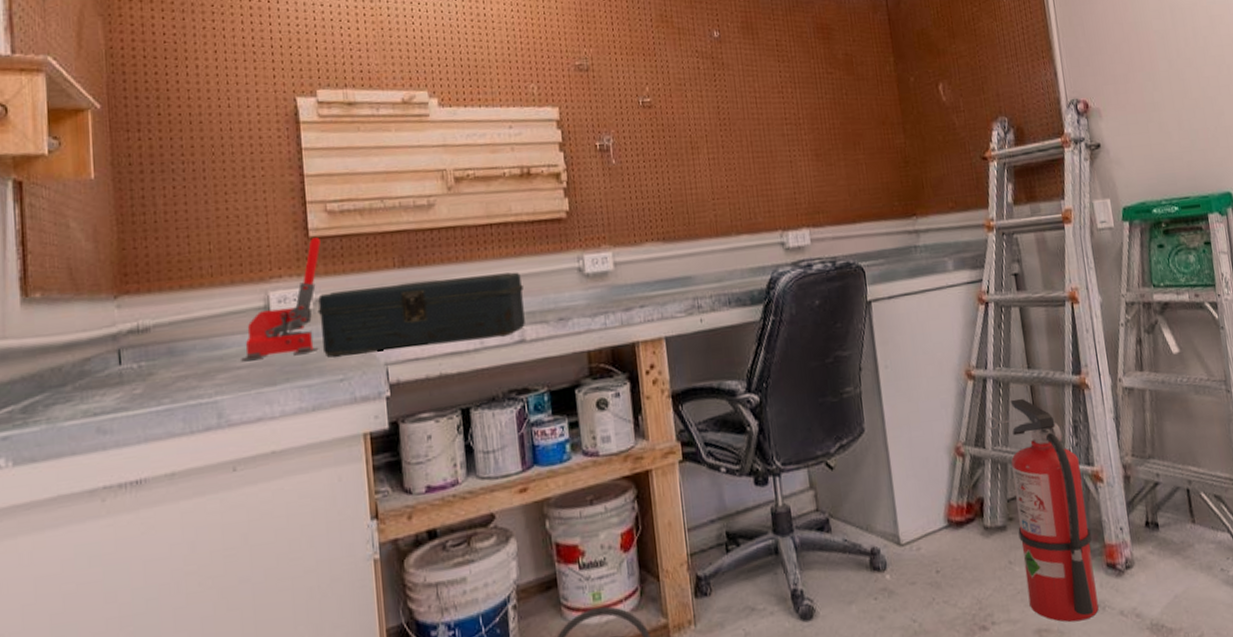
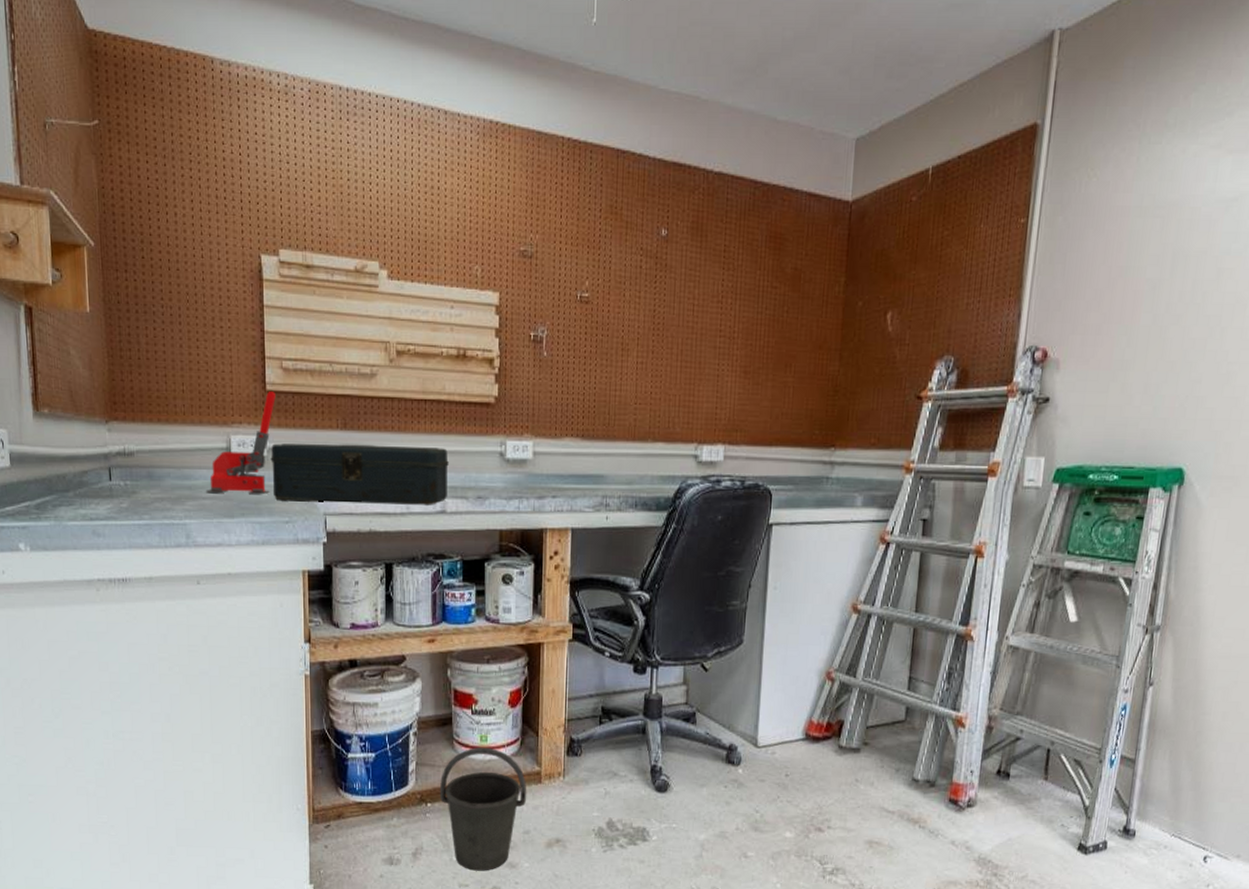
fire extinguisher: present [986,398,1099,622] -> none [861,638,946,842]

